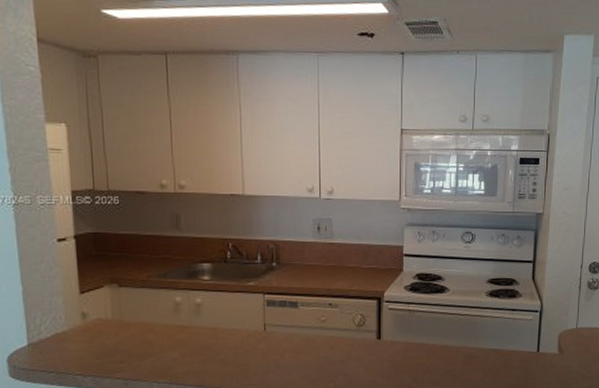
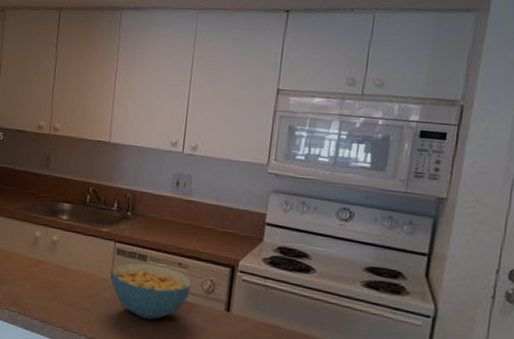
cereal bowl: none [264,309,344,362] -> present [111,263,192,320]

